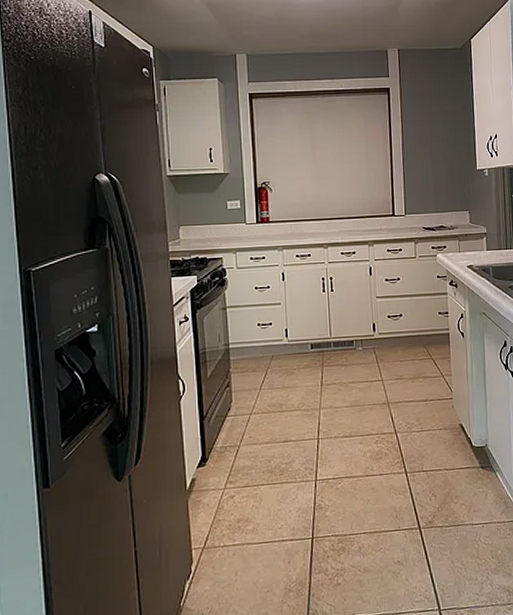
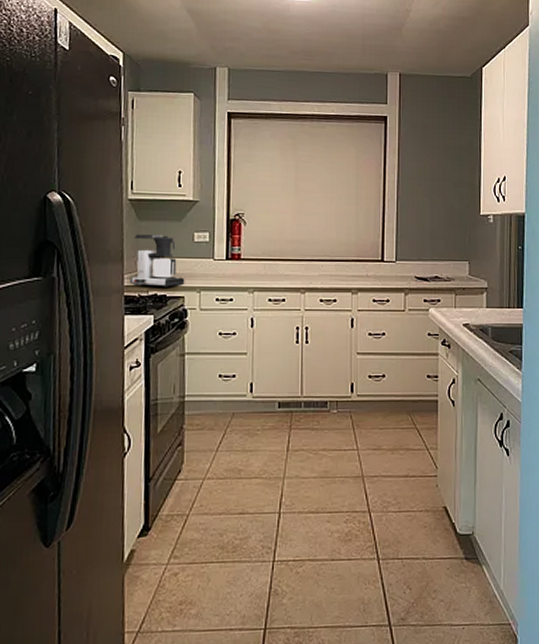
coffee maker: none [173,205,222,251] -> present [129,234,185,287]

